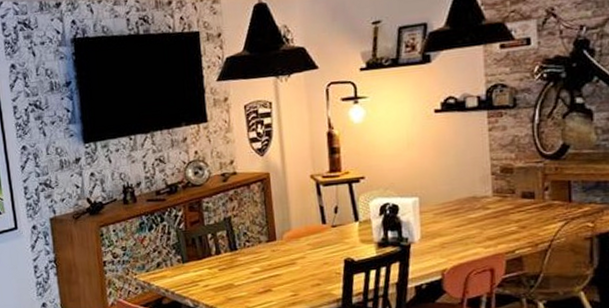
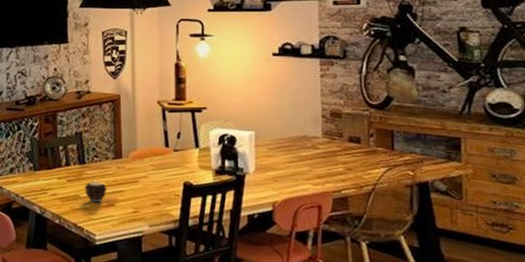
candle: none [237,266,263,289] -> present [84,180,107,202]

